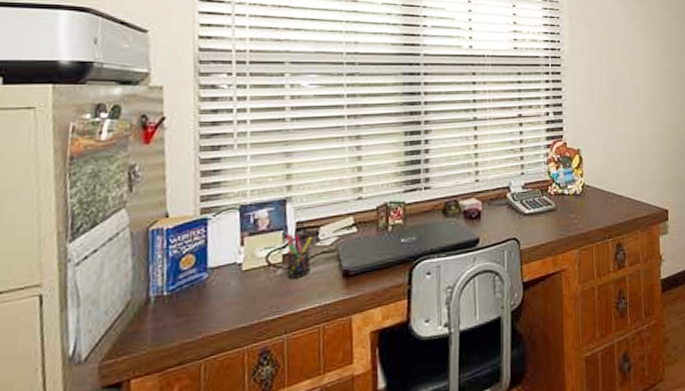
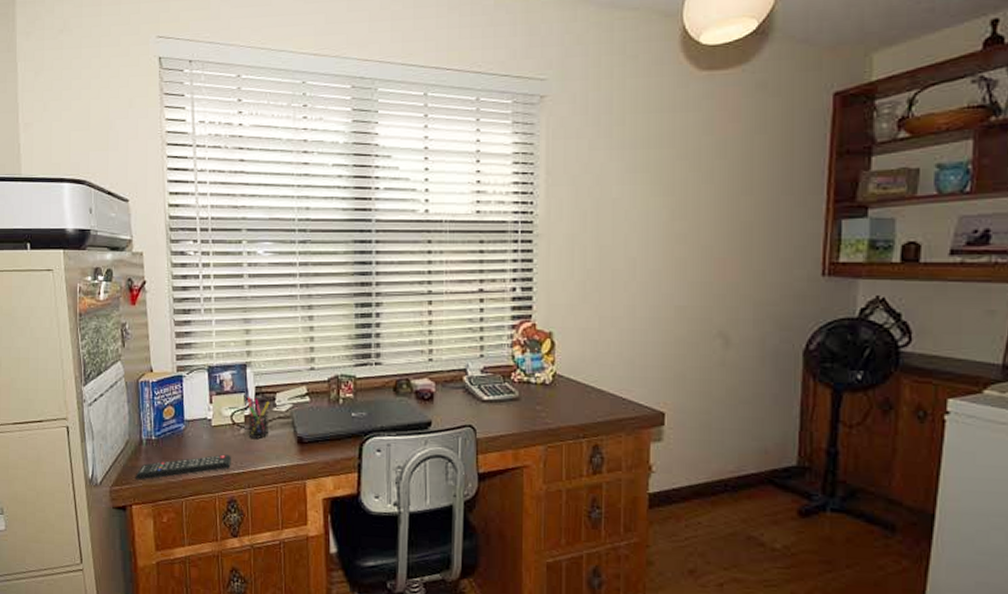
remote control: none [136,300,265,347] -> present [135,454,231,480]

